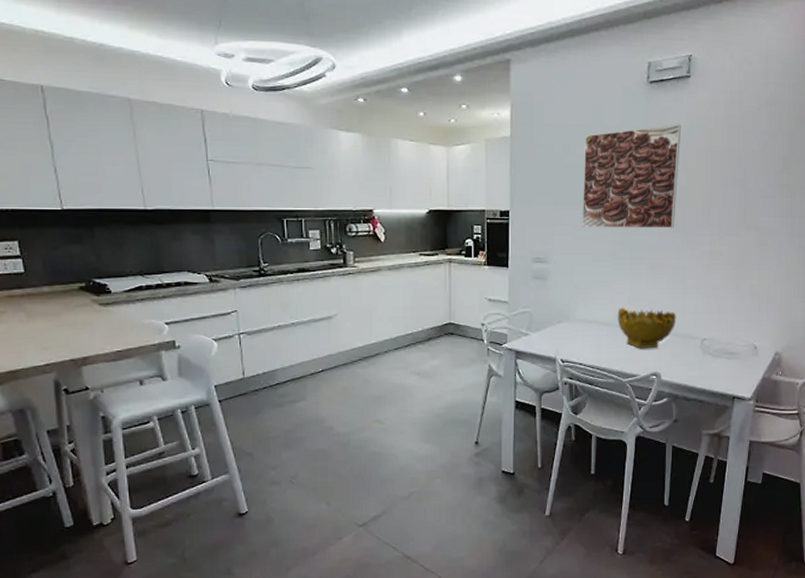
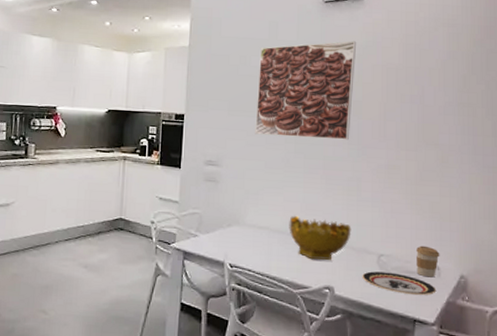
plate: none [686,355,754,375] -> present [362,271,437,296]
coffee cup: none [735,327,758,357] -> present [415,245,440,278]

